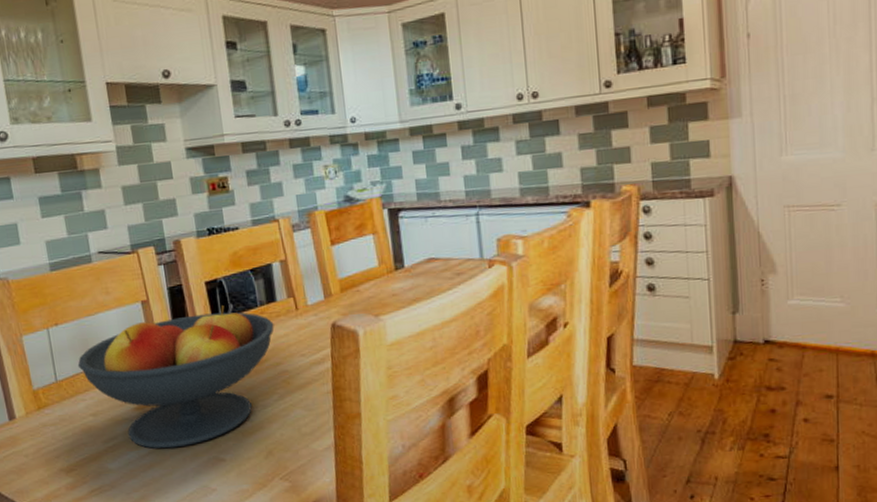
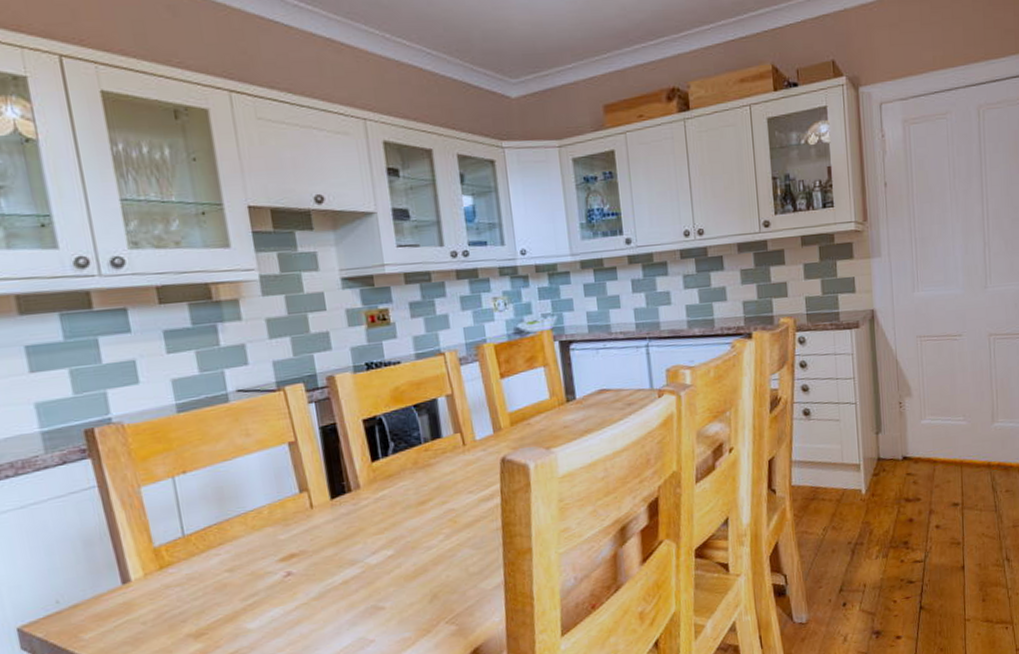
fruit bowl: present [77,305,274,449] -> none [210,444,440,603]

